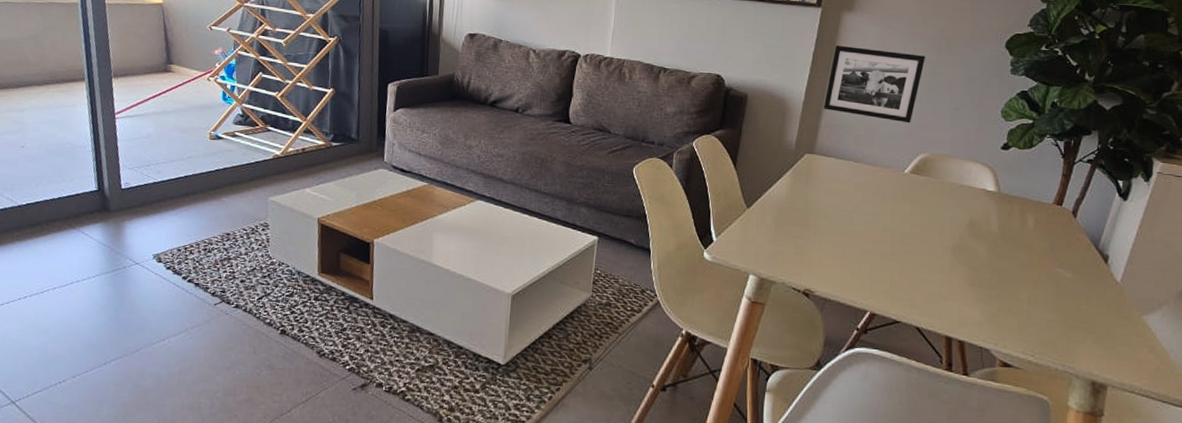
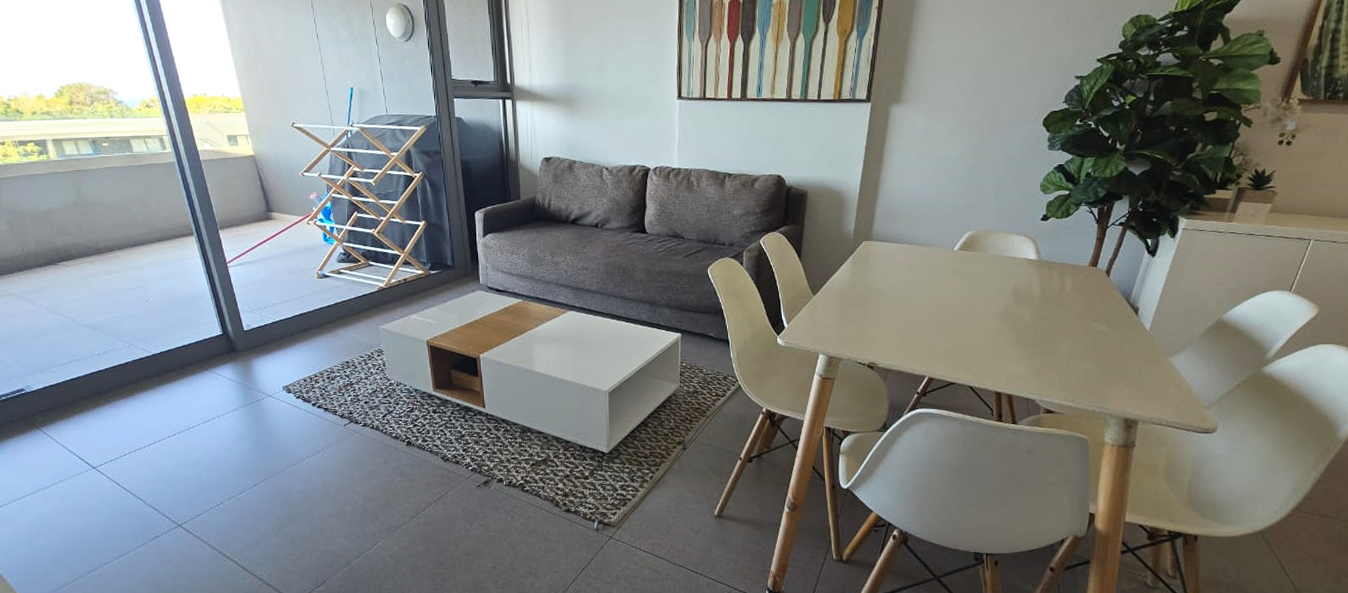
picture frame: present [823,45,926,124] -> none [877,137,970,205]

